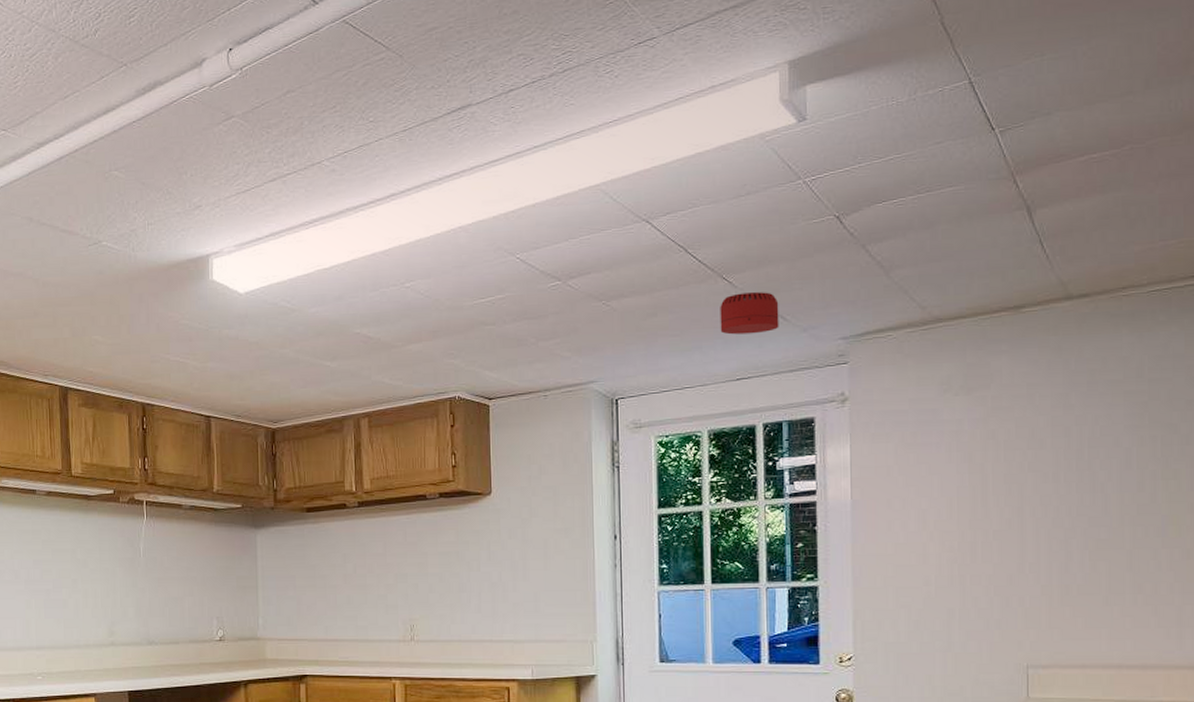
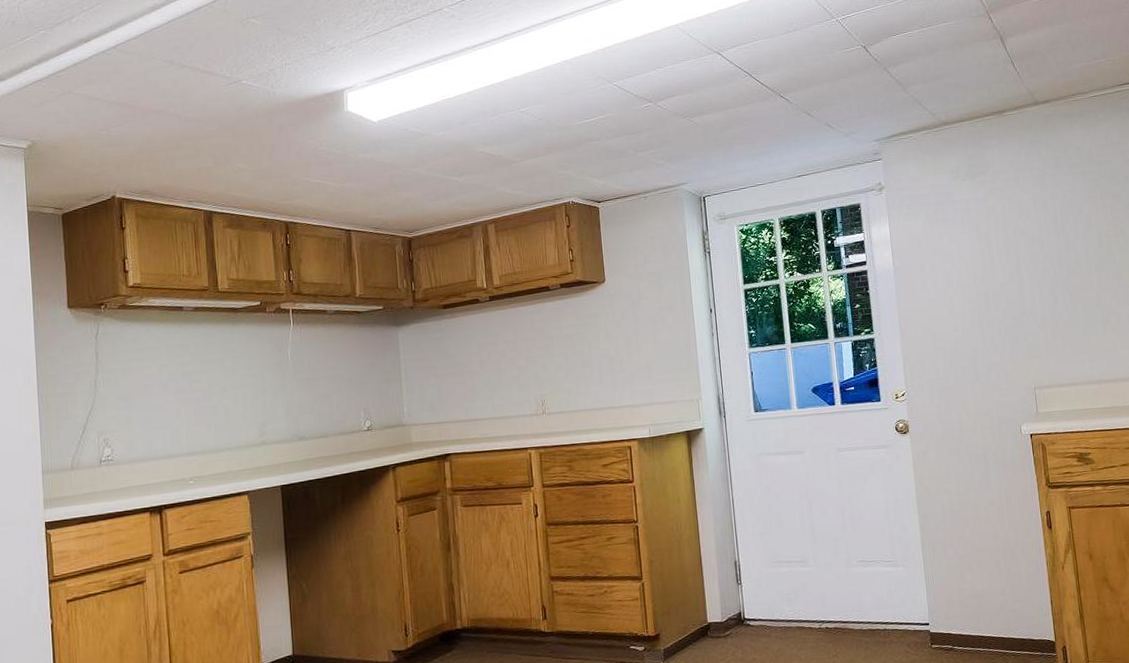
smoke detector: present [720,292,779,335] -> none [780,106,827,141]

